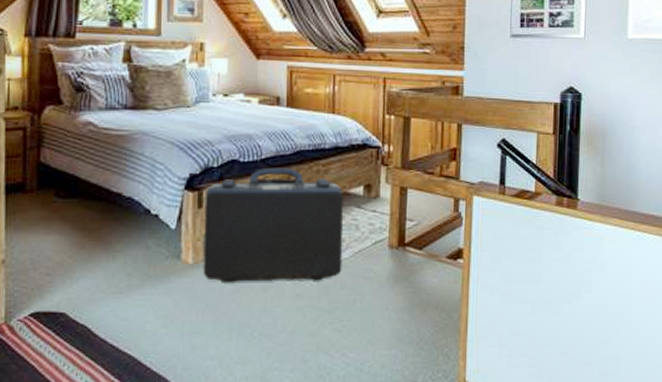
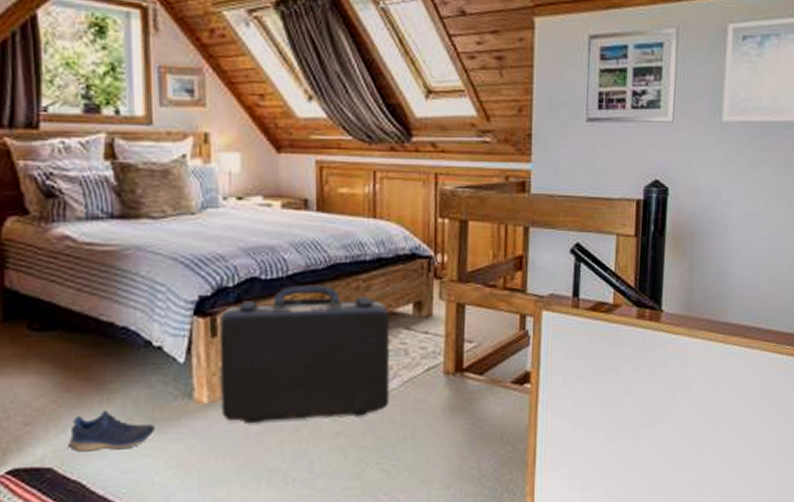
athletic shoe: none [80,266,149,300] -> present [68,410,155,452]

